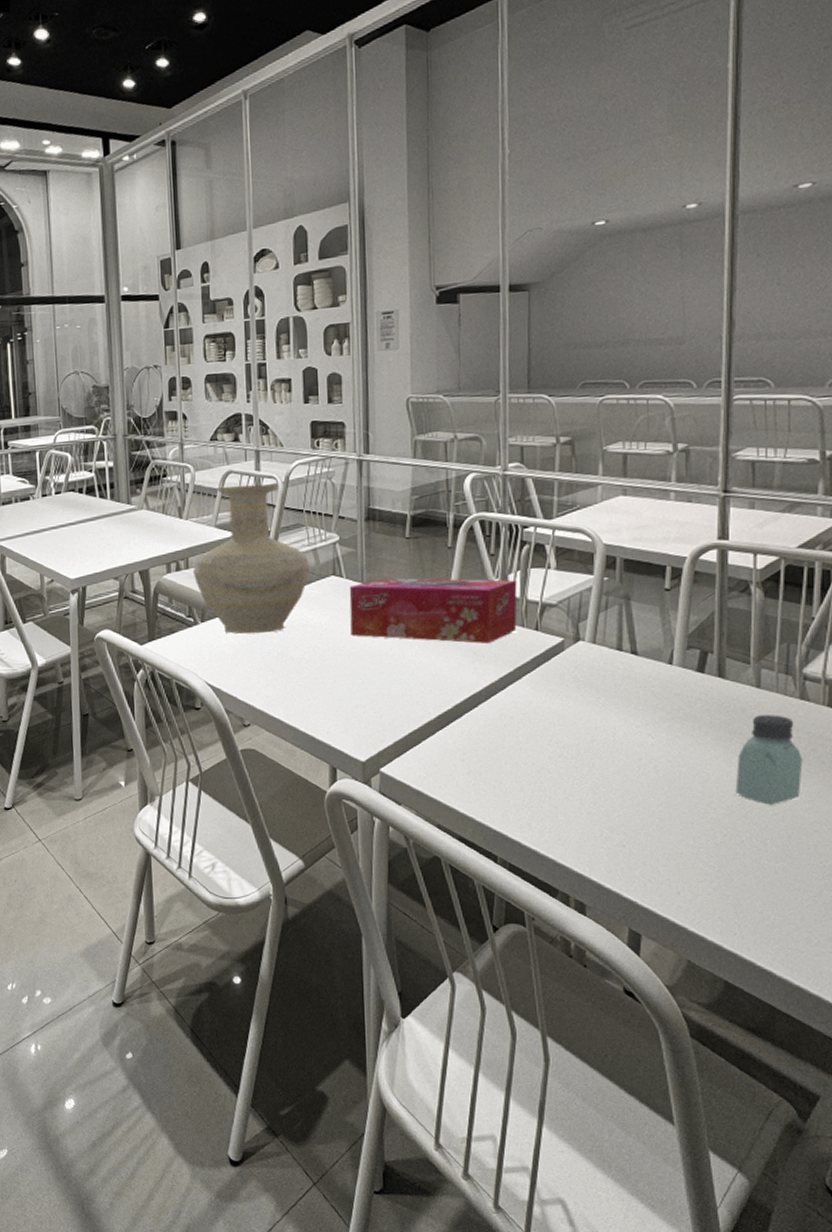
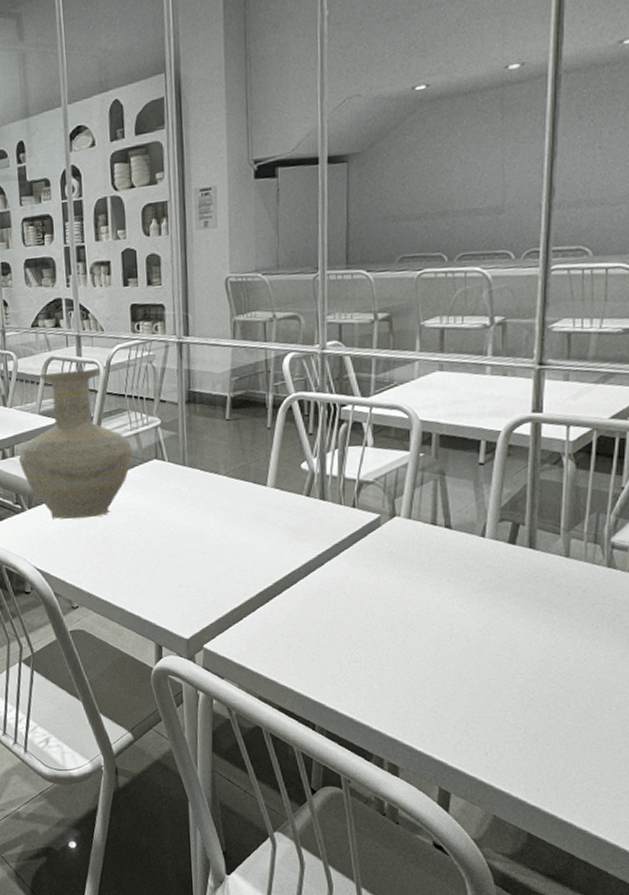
tissue box: present [349,578,517,644] -> none [171,458,335,522]
saltshaker: present [735,715,803,805] -> none [542,583,608,669]

